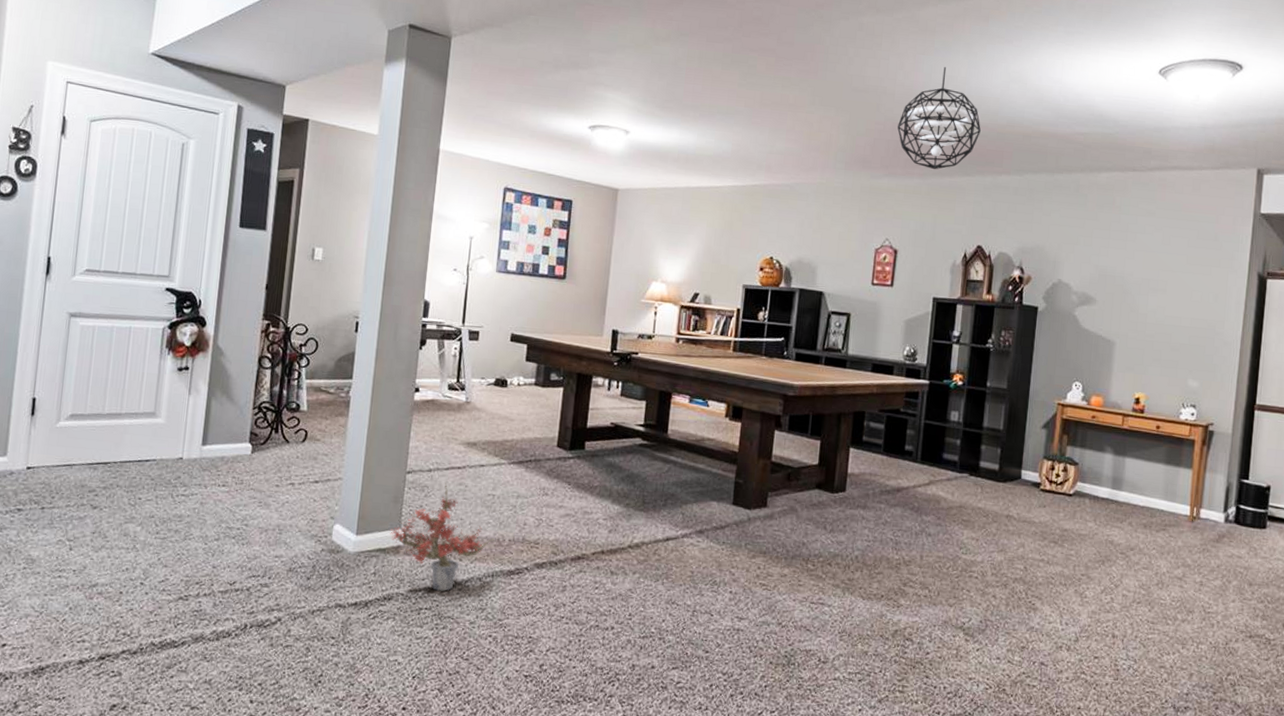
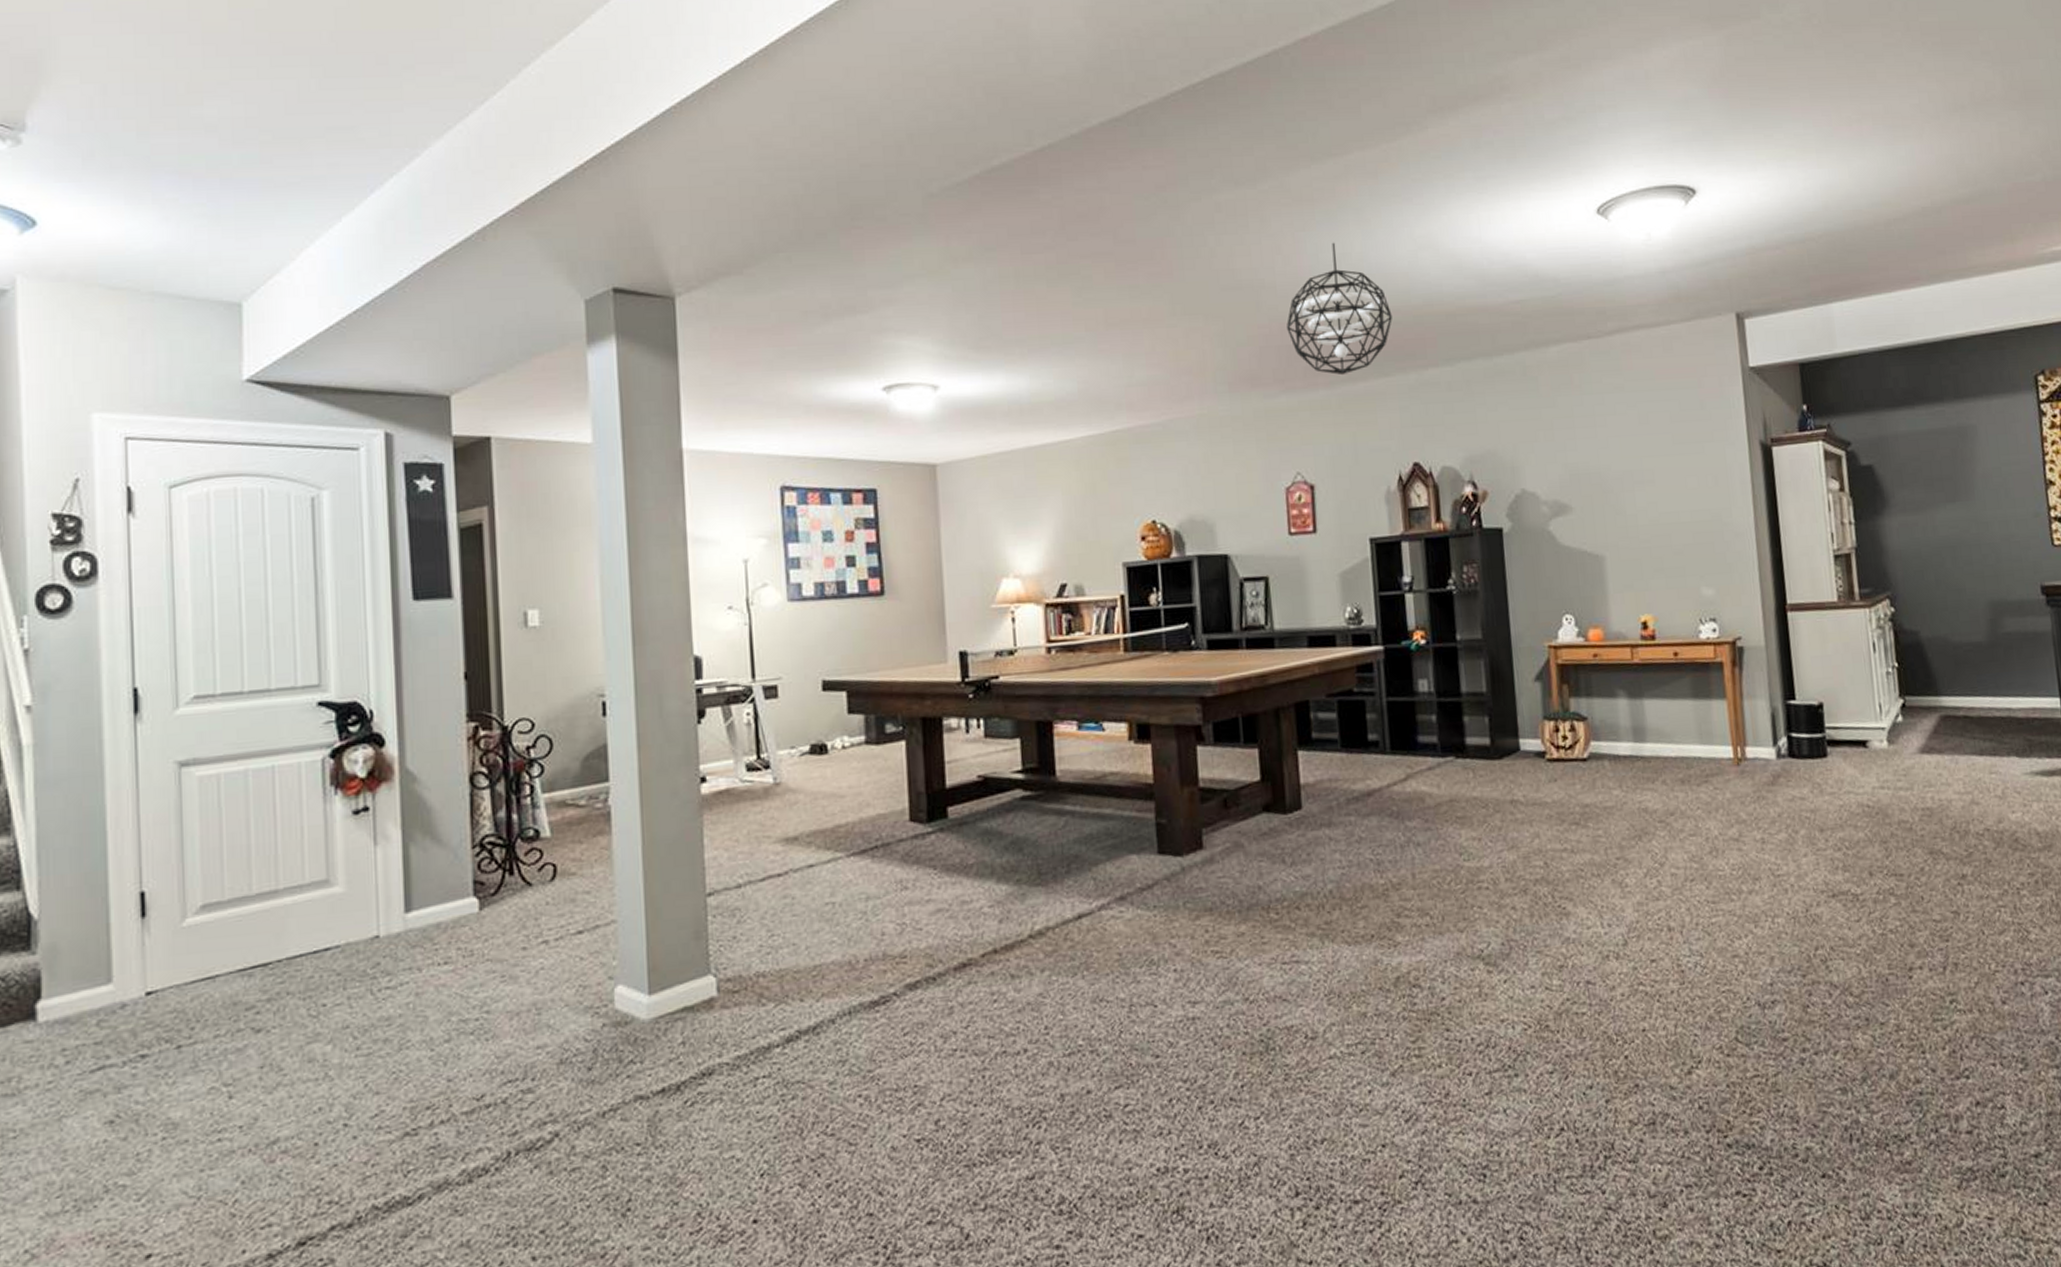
potted plant: present [390,482,494,591] -> none [696,898,844,1049]

